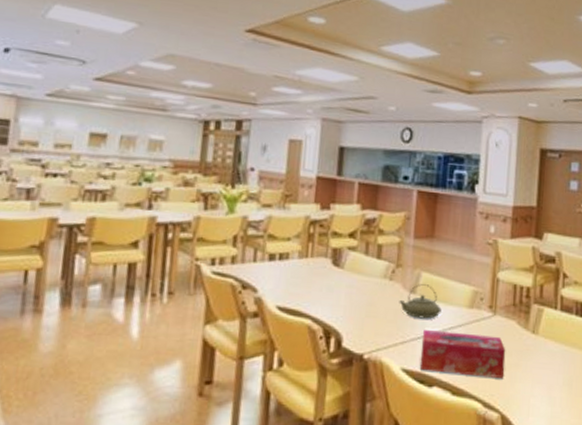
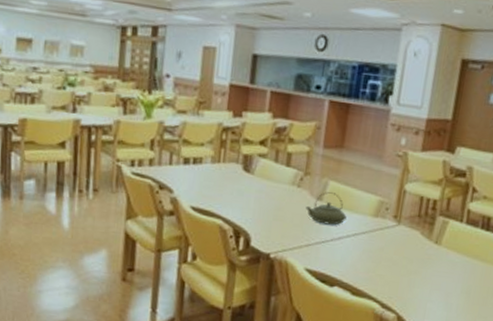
tissue box: present [419,330,506,378] -> none [322,235,408,283]

